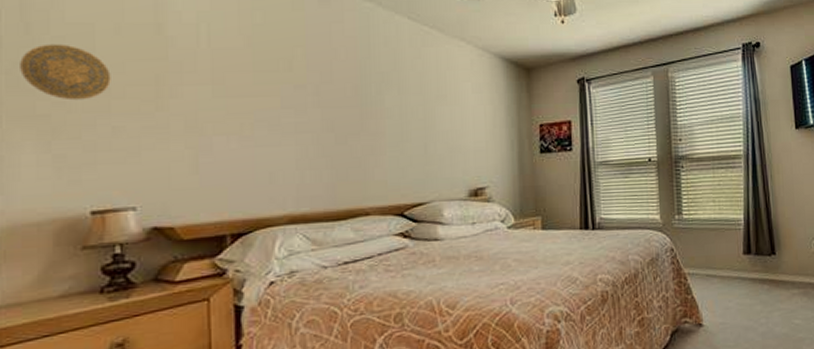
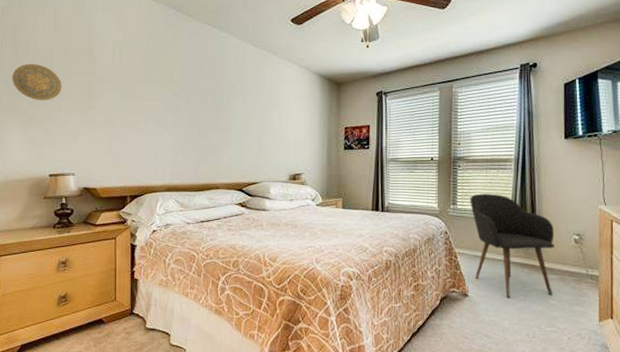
armchair: none [697,198,797,323] -> present [470,193,555,299]

